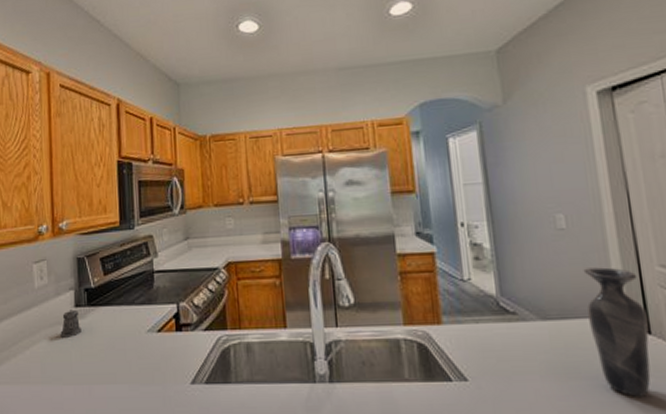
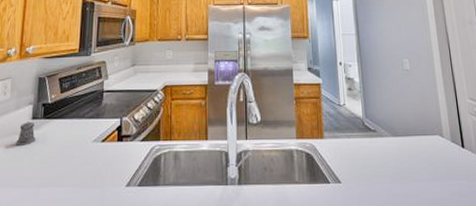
vase: present [583,267,651,397] -> none [421,98,465,195]

